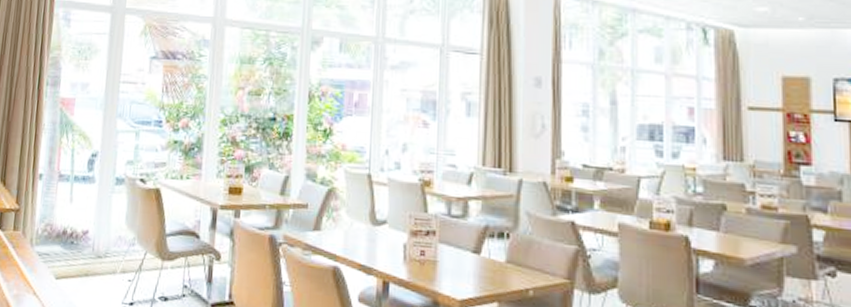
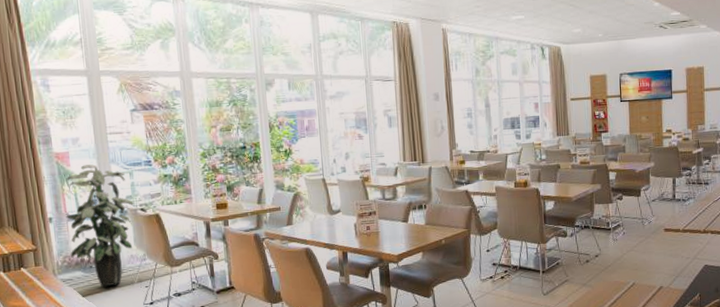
indoor plant: none [52,116,134,272] -> present [65,164,134,287]

